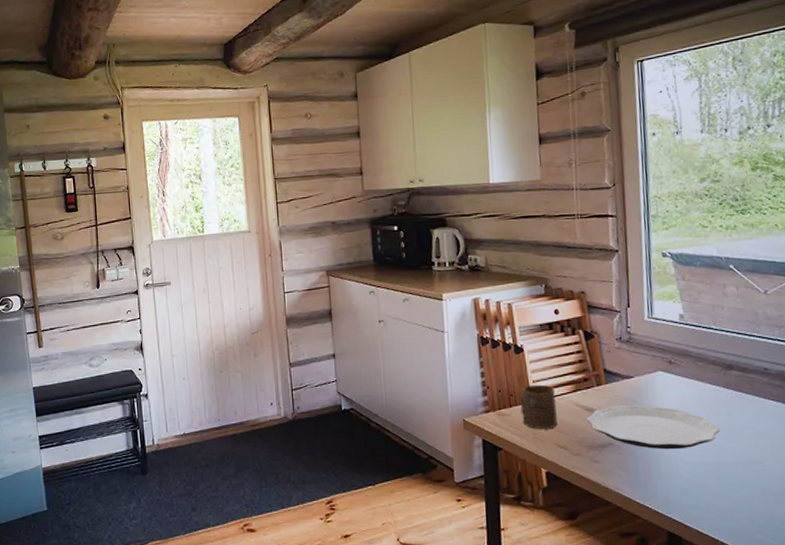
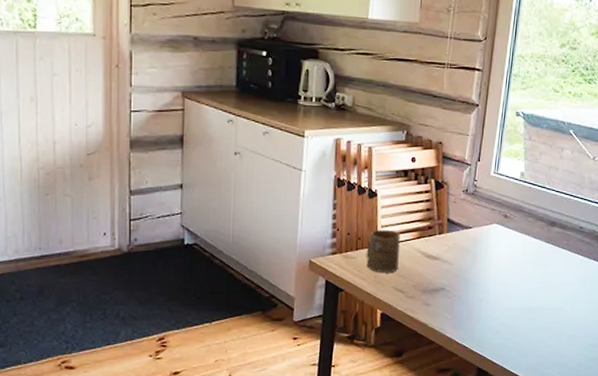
plate: present [586,404,720,450] -> none [425,253,536,296]

